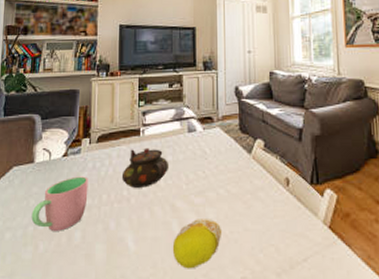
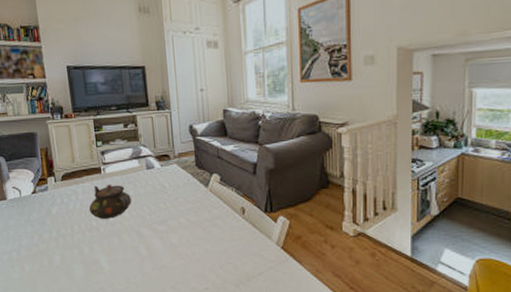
cup: present [31,176,88,231] -> none [13,210,61,255]
fruit: present [172,219,222,269] -> none [141,243,185,283]

